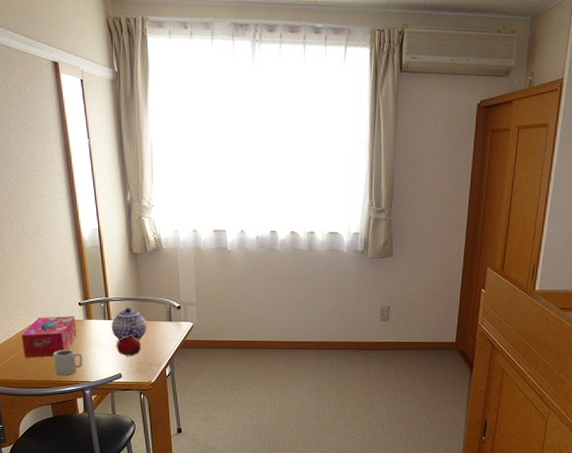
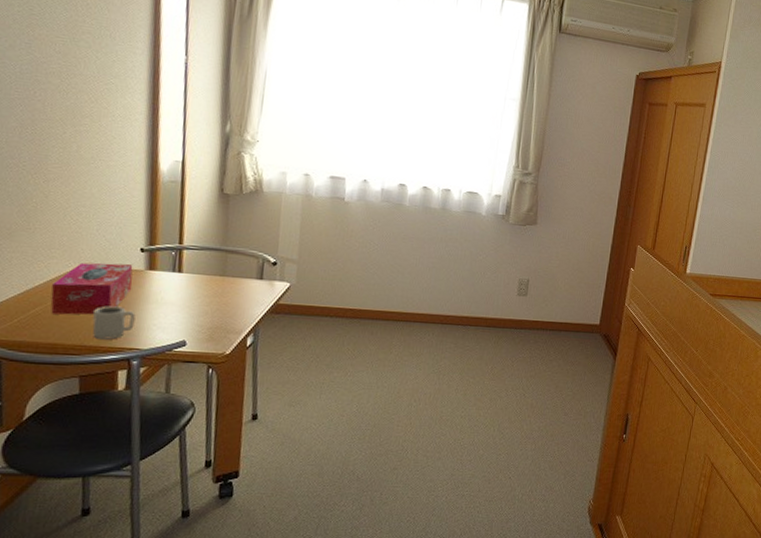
teapot: present [111,307,147,340] -> none [180,258,230,300]
fruit: present [116,334,142,357] -> none [183,292,219,321]

